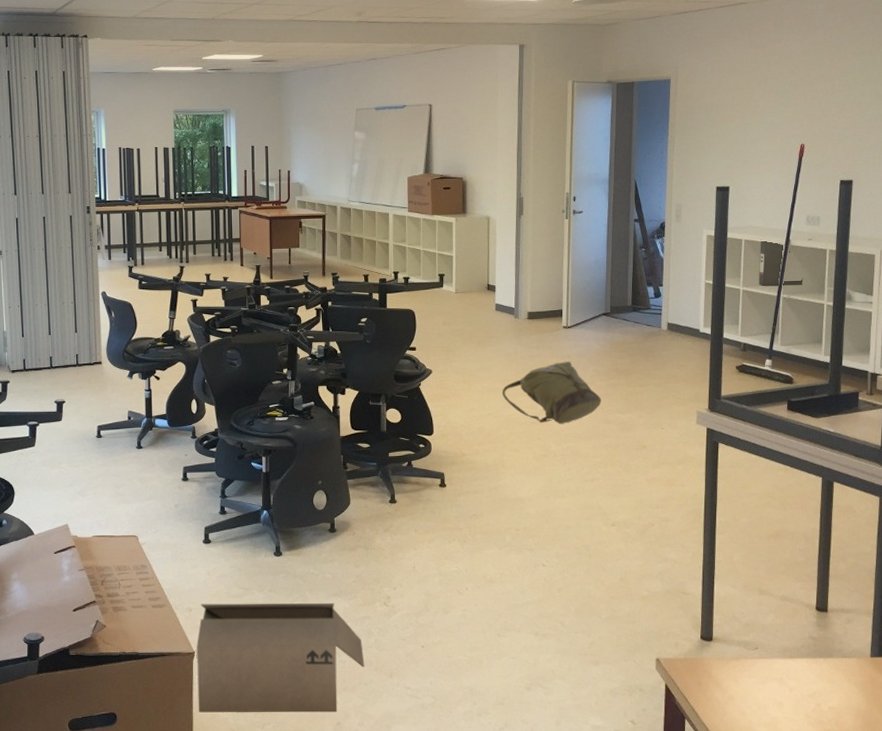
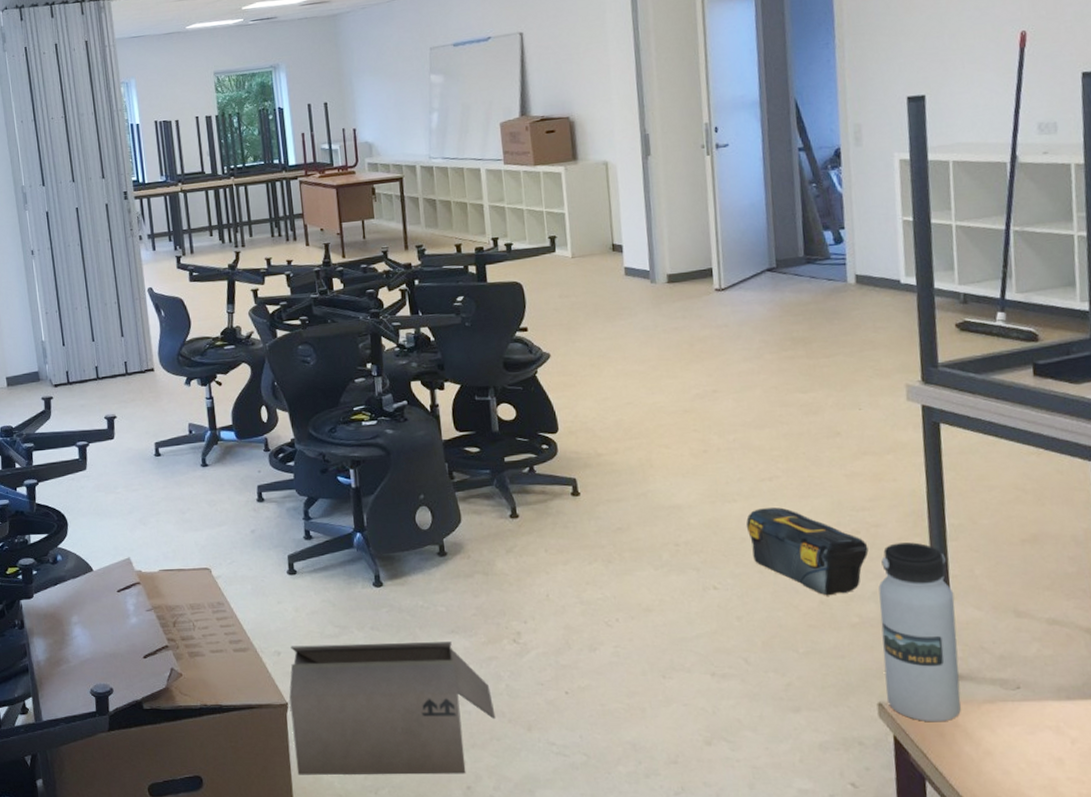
backpack: present [501,361,601,424] -> none [641,332,774,411]
toolbox: none [571,503,659,574] -> present [746,507,869,596]
water bottle: none [662,534,718,674] -> present [878,542,961,722]
binder: present [758,239,803,286] -> none [975,158,1041,218]

